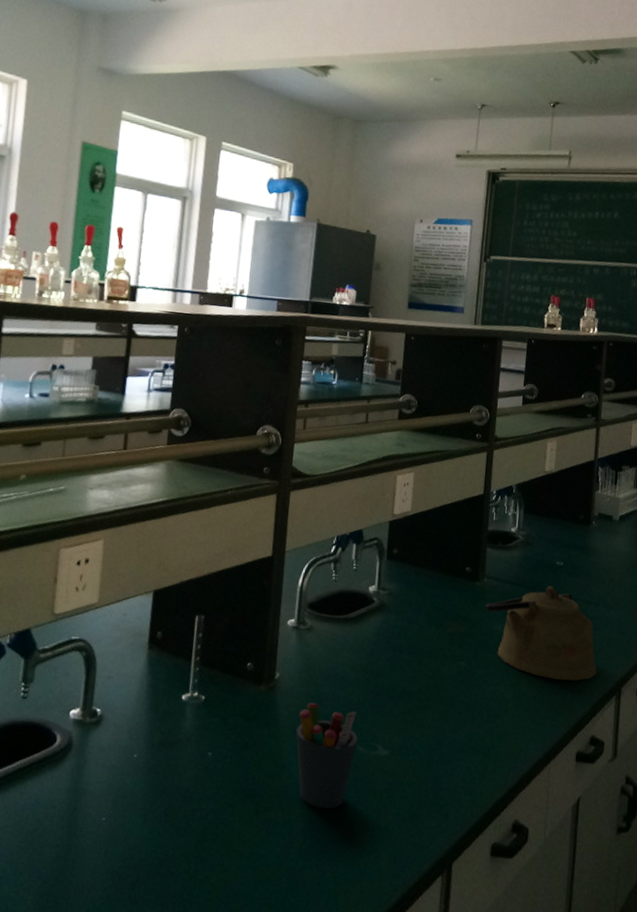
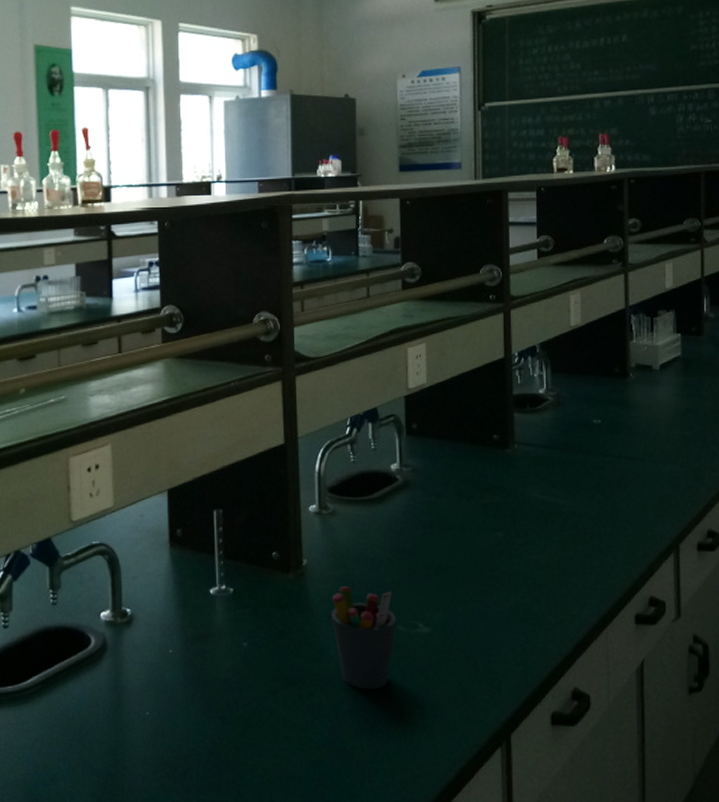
kettle: present [486,586,597,682] -> none [519,446,651,543]

